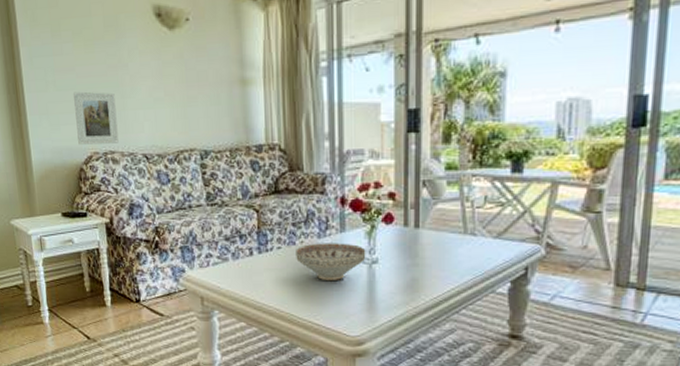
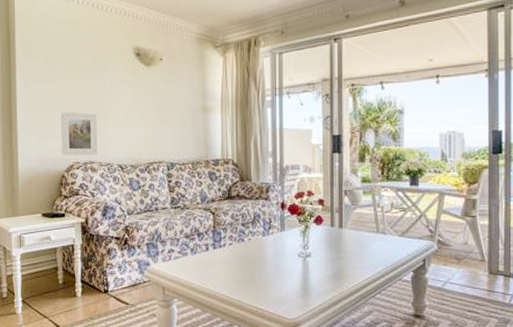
decorative bowl: present [296,243,366,282] -> none [244,240,301,272]

